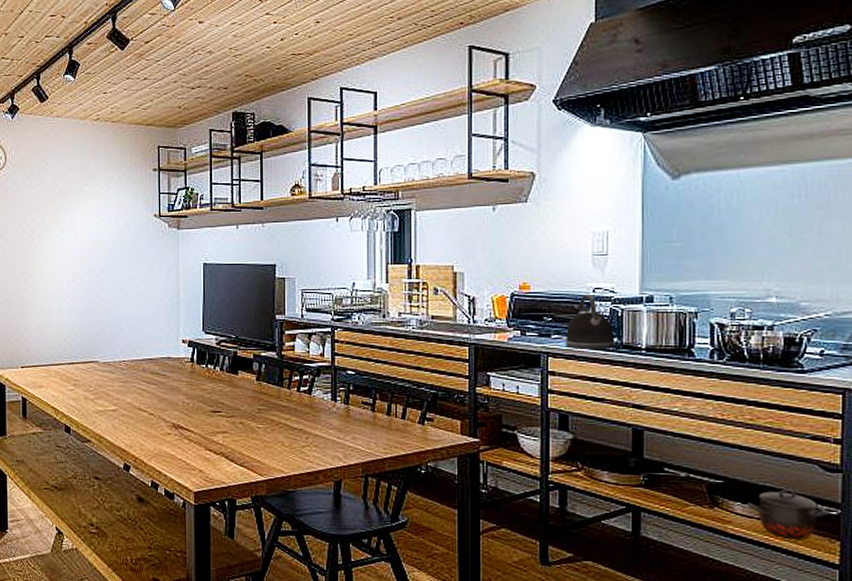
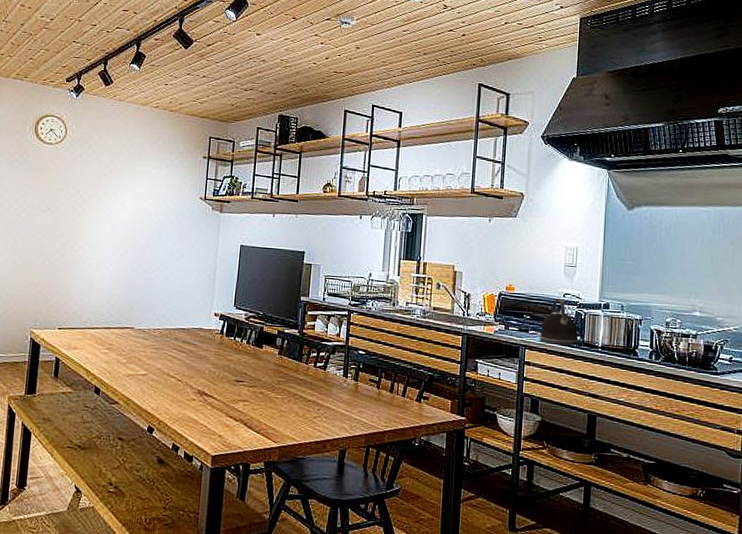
cooking pot: present [747,489,829,540] -> none [672,470,732,514]

